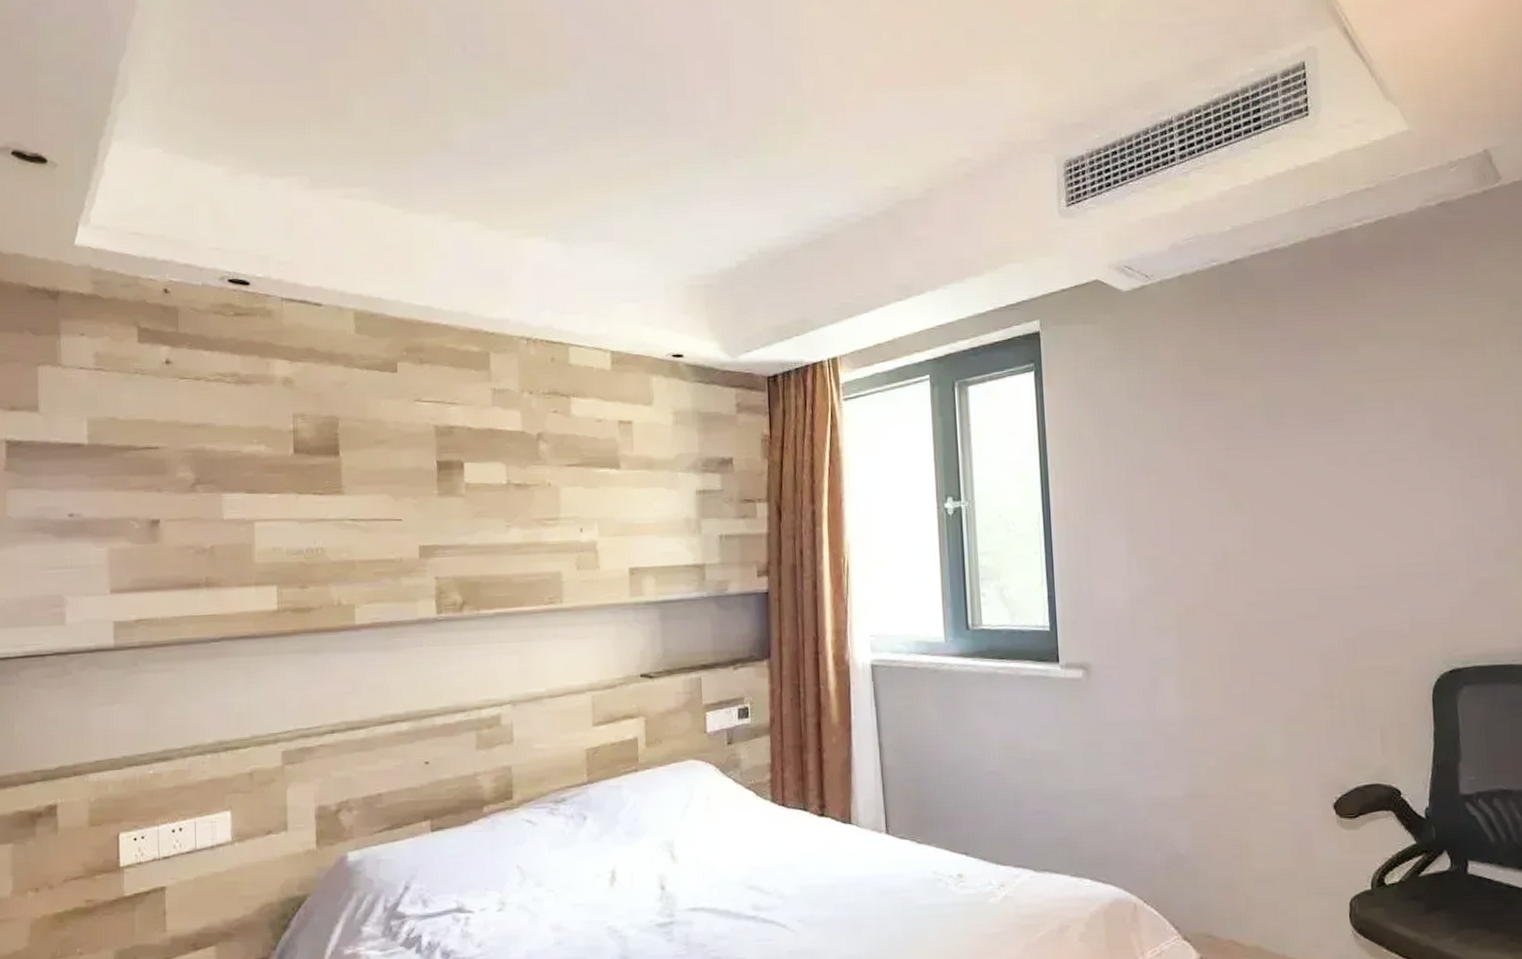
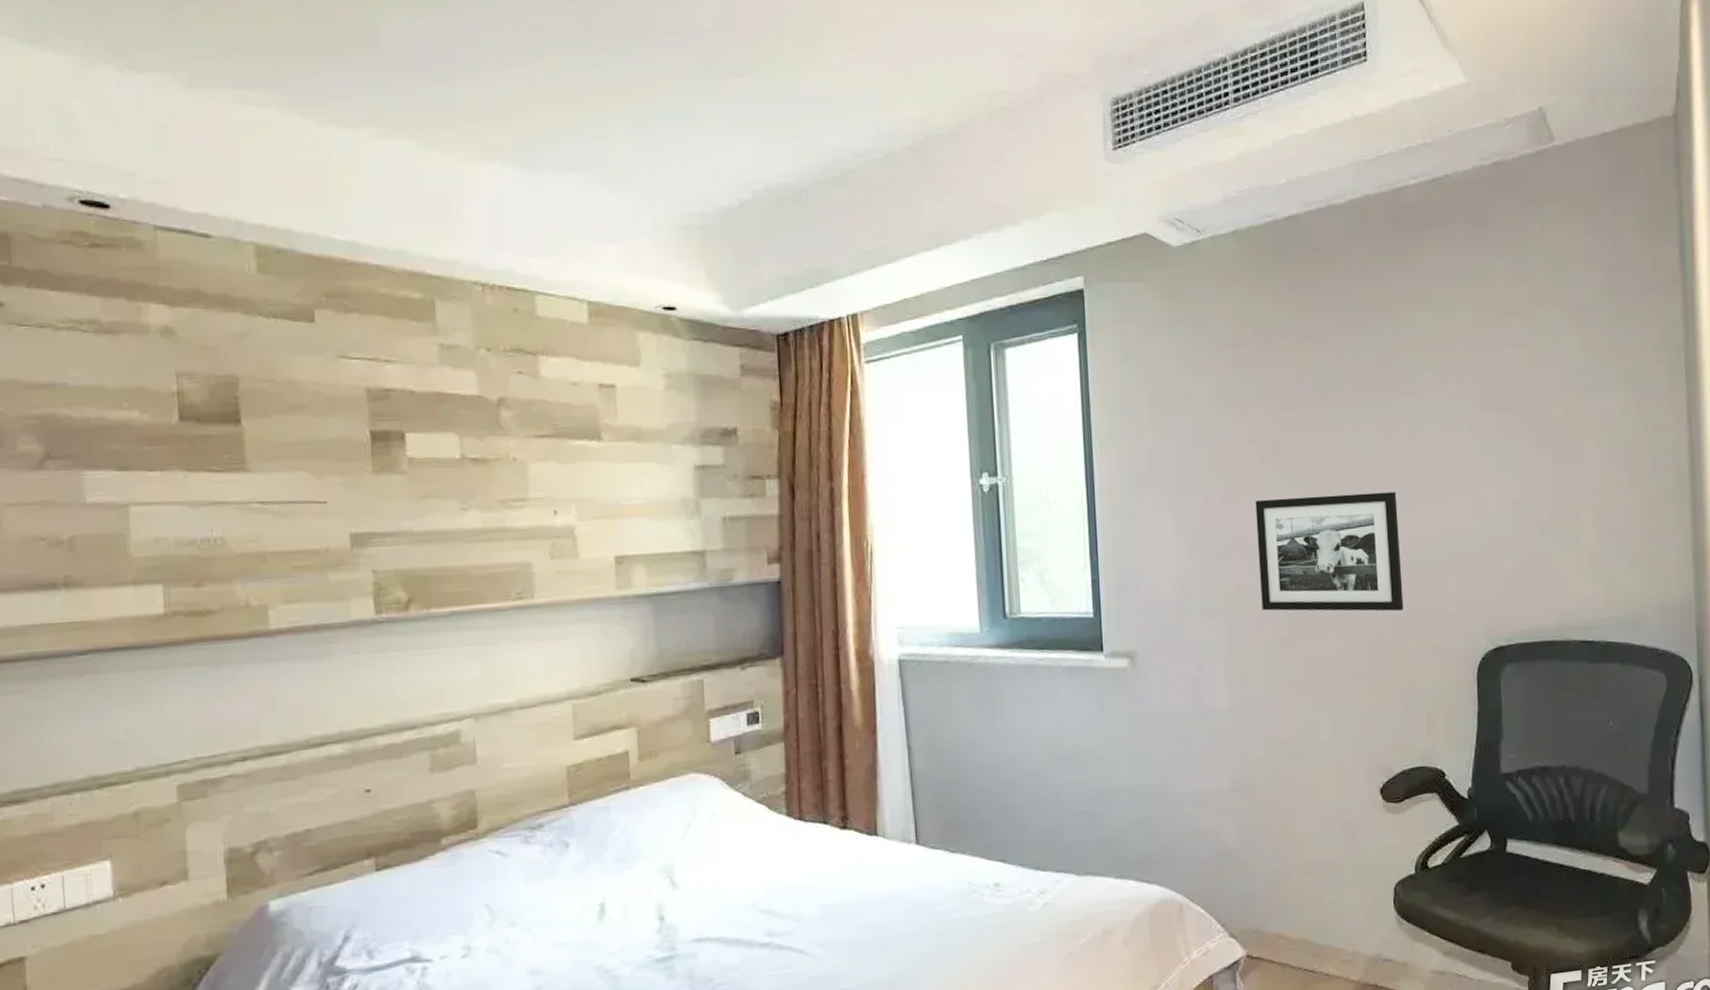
picture frame: none [1204,517,1355,632] -> present [1255,491,1404,612]

